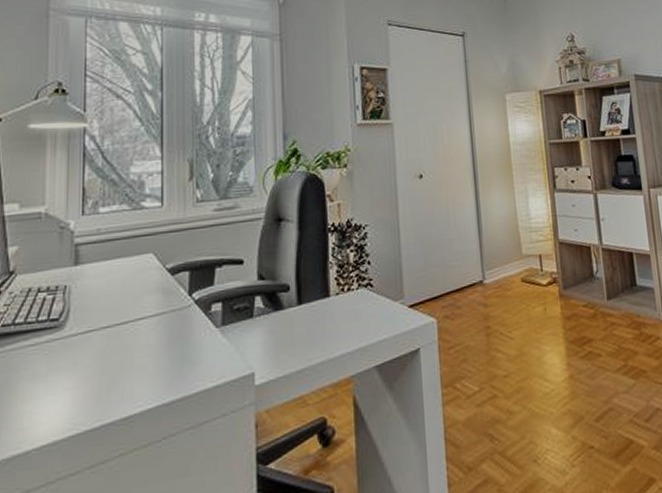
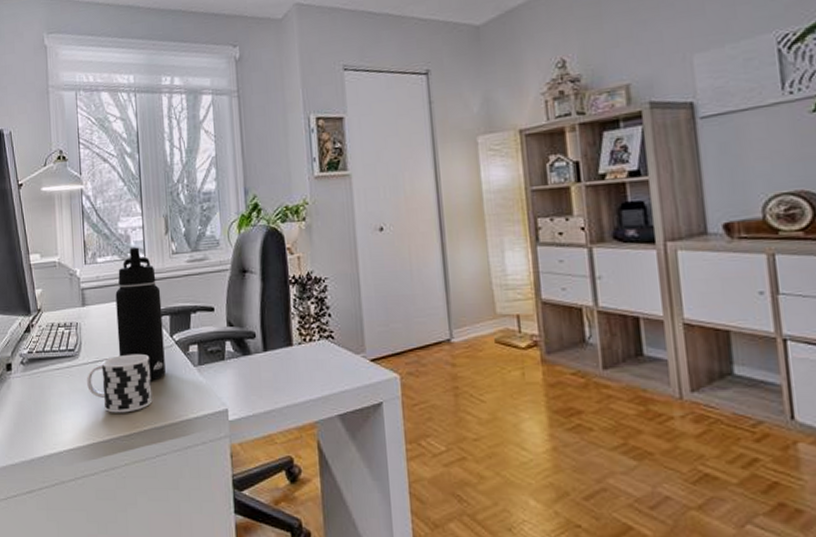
cup: none [74,317,162,393] -> present [87,353,153,413]
water bottle: none [120,195,180,348] -> present [115,247,166,380]

